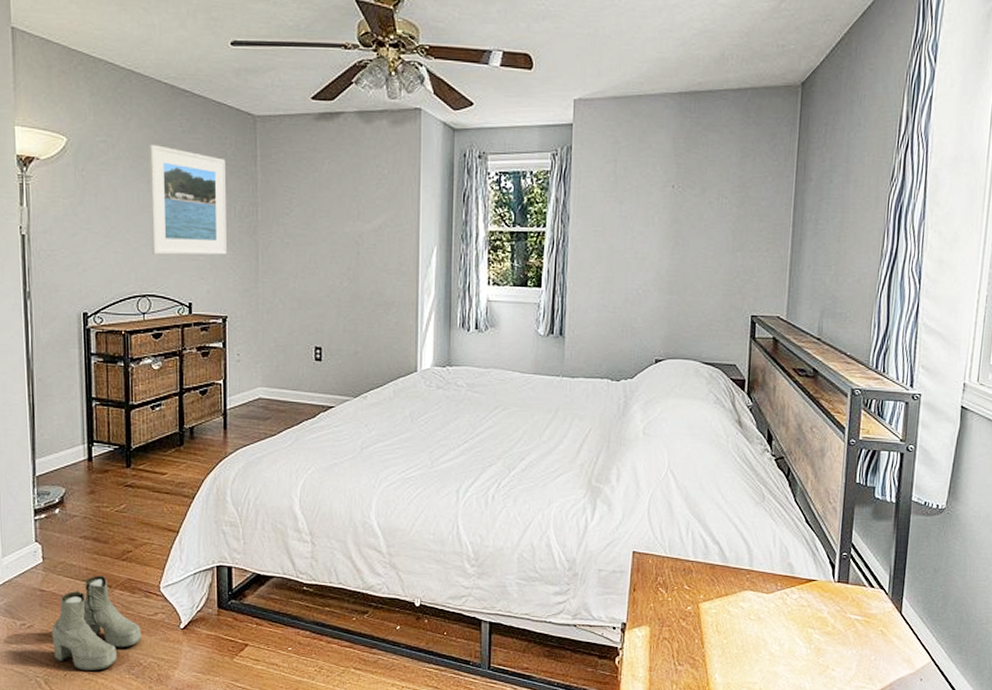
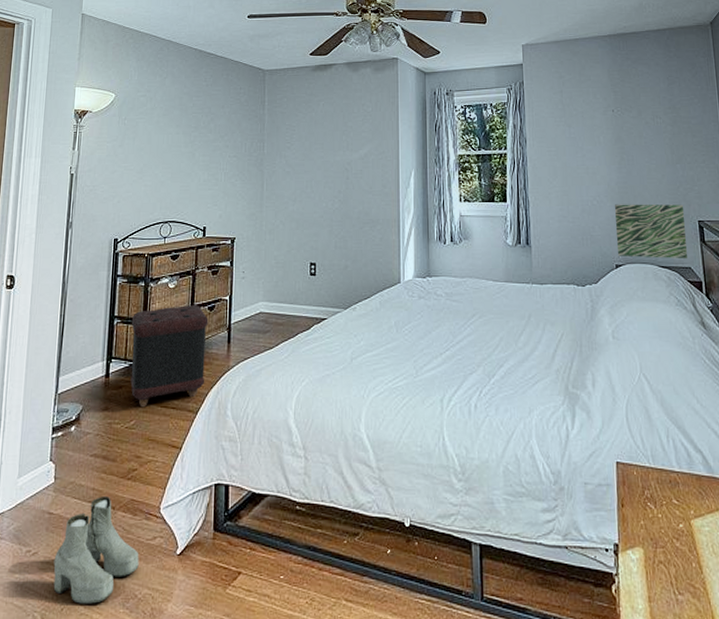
ottoman: none [112,388,201,492] -> present [130,305,209,408]
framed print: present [149,143,227,255] -> none [175,96,239,186]
wall art: none [658,294,738,355] -> present [614,204,688,258]

